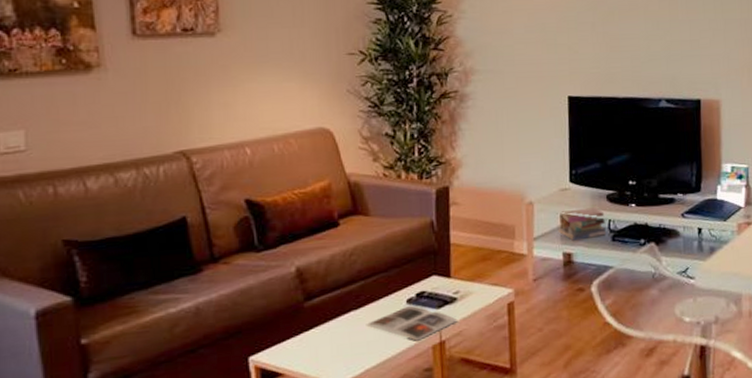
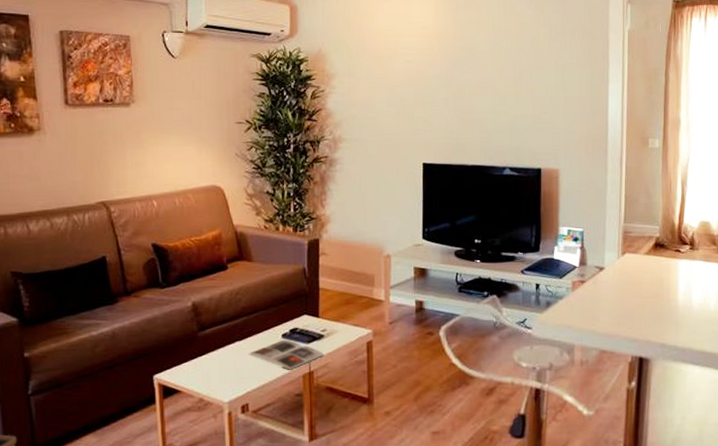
books: present [558,207,607,241] -> none [411,262,454,290]

